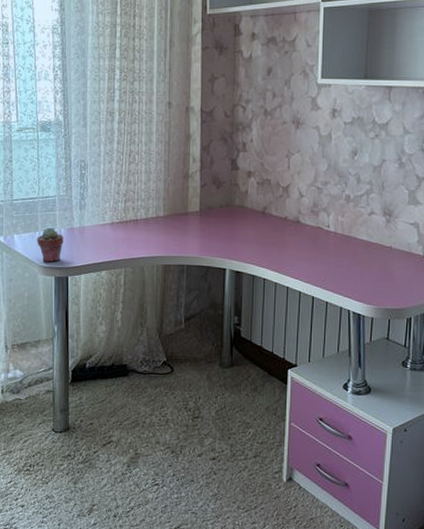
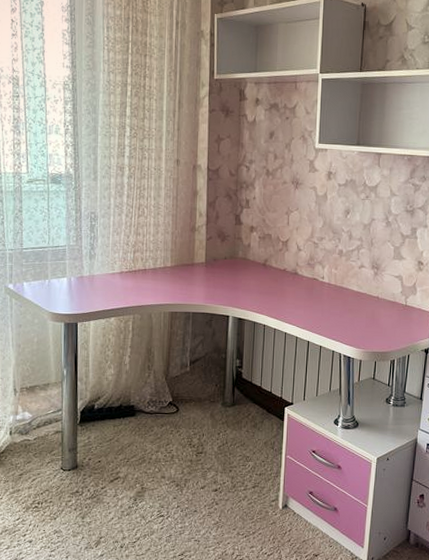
potted succulent: present [37,228,64,262] -> none [47,276,73,309]

